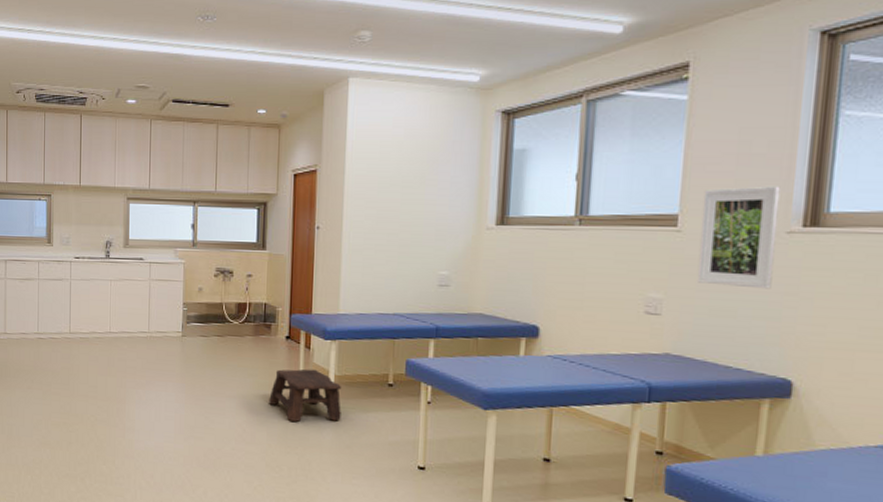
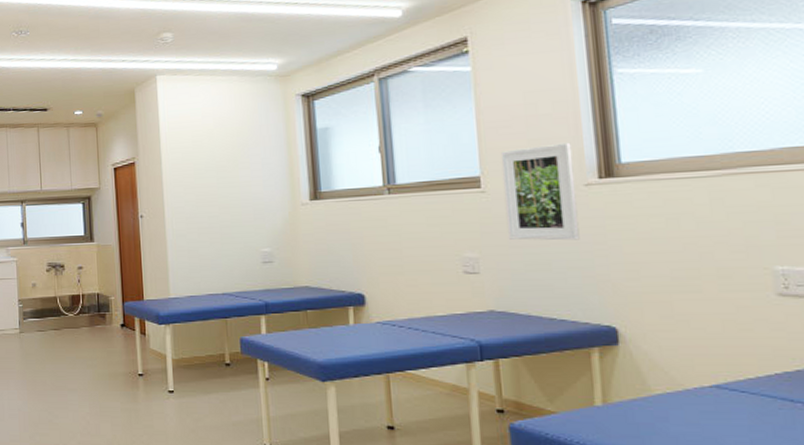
stool: present [269,369,341,422] -> none [110,355,183,409]

